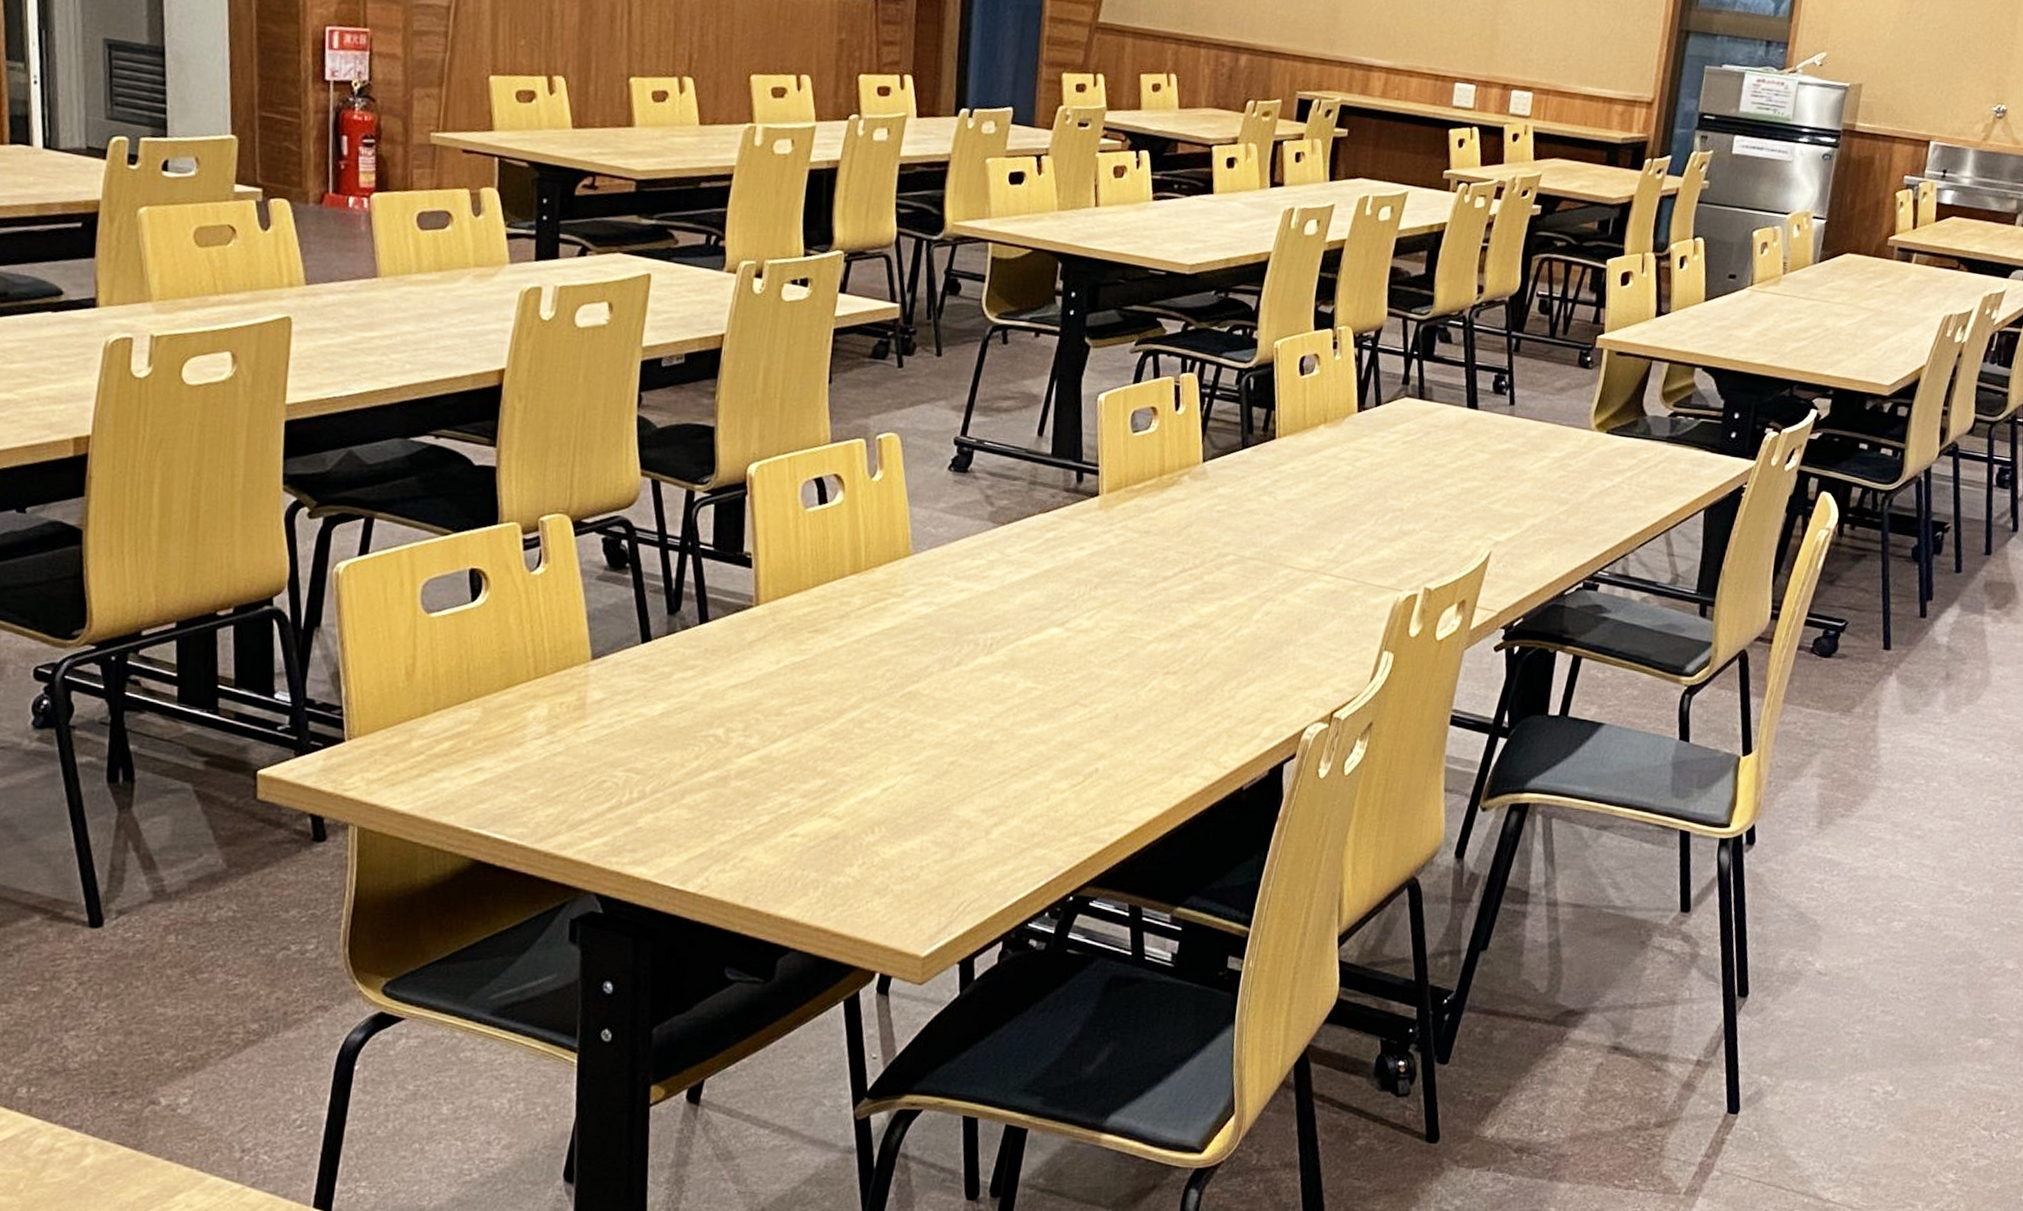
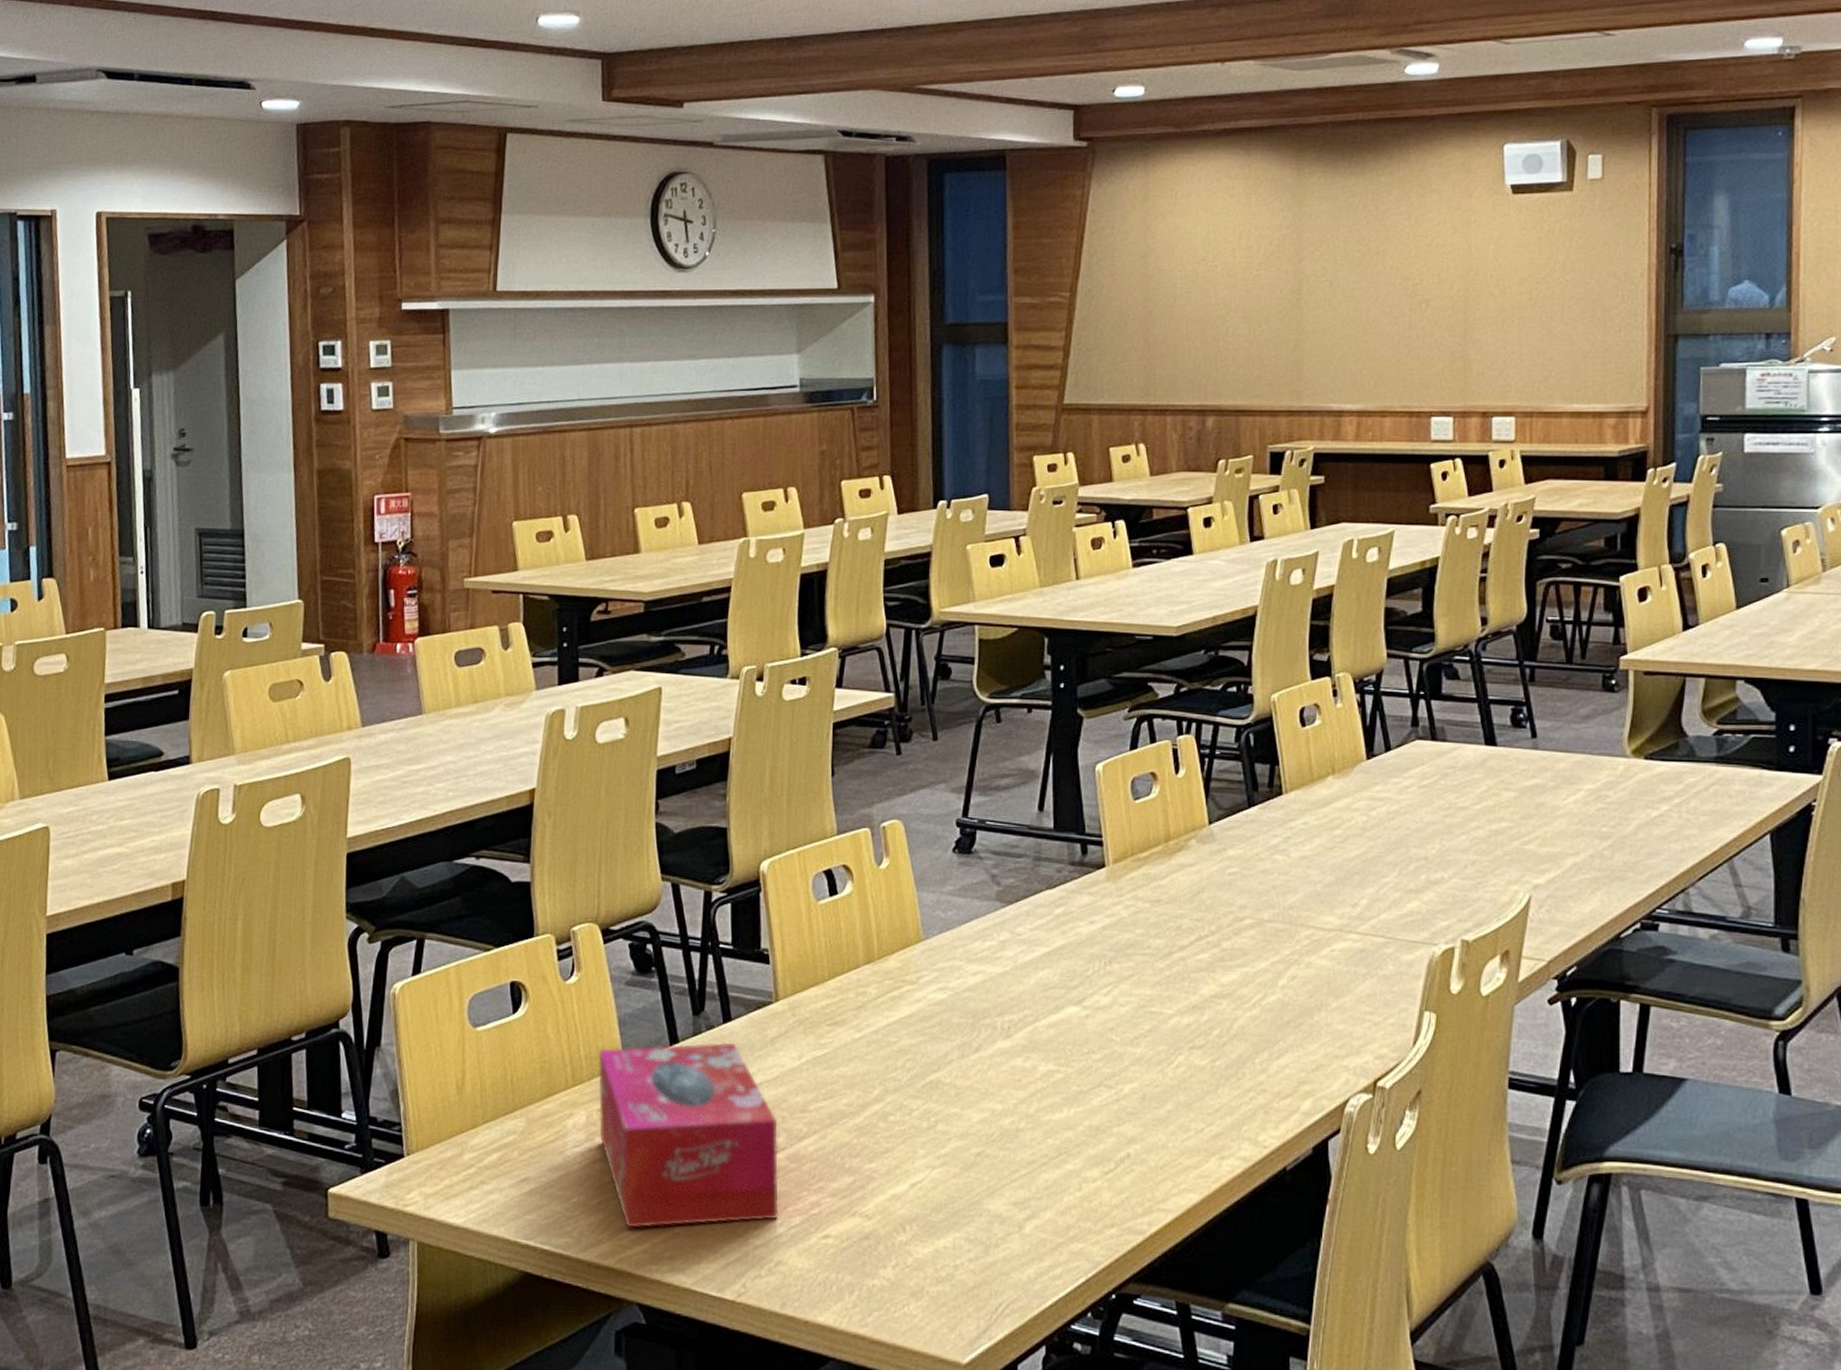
tissue box: none [561,642,752,821] -> present [598,1042,779,1228]

